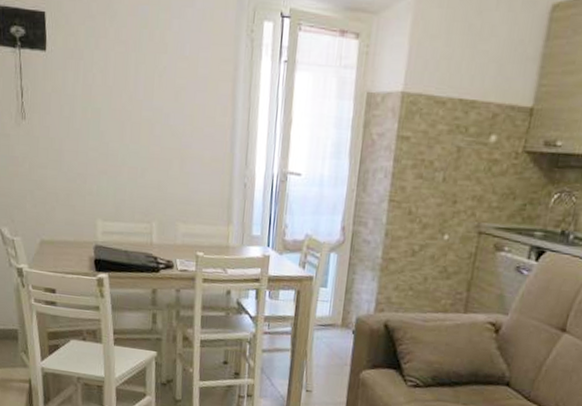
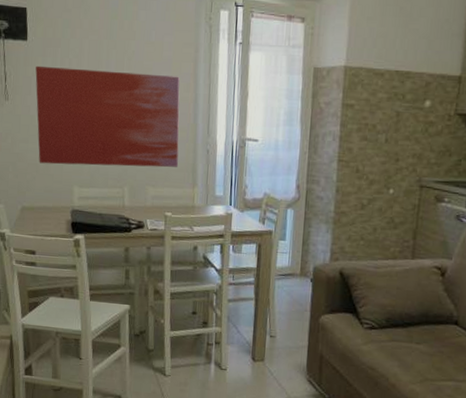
wall art: none [55,80,216,202] -> present [35,65,180,168]

